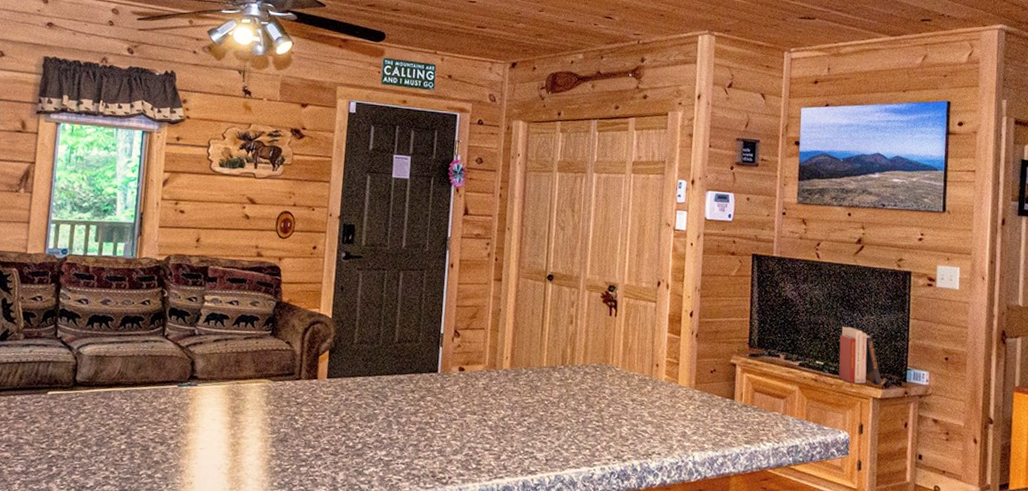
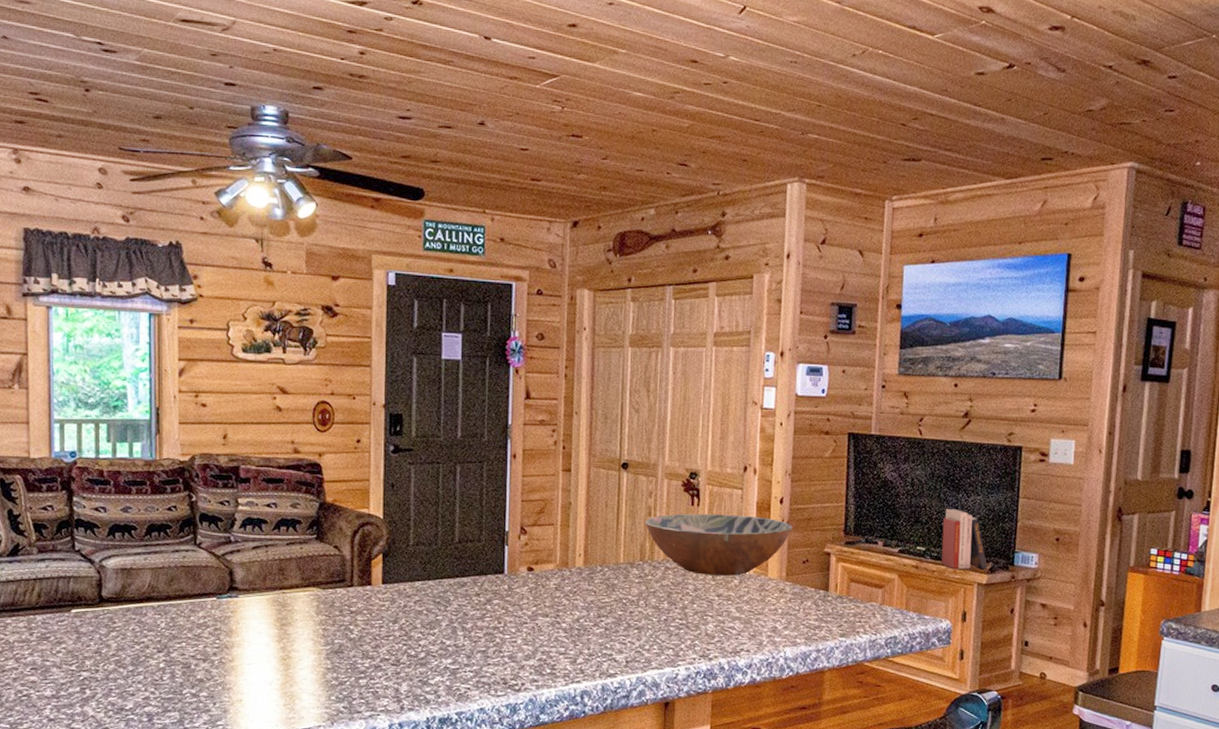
bowl: none [566,323,702,382] -> present [644,513,793,576]

